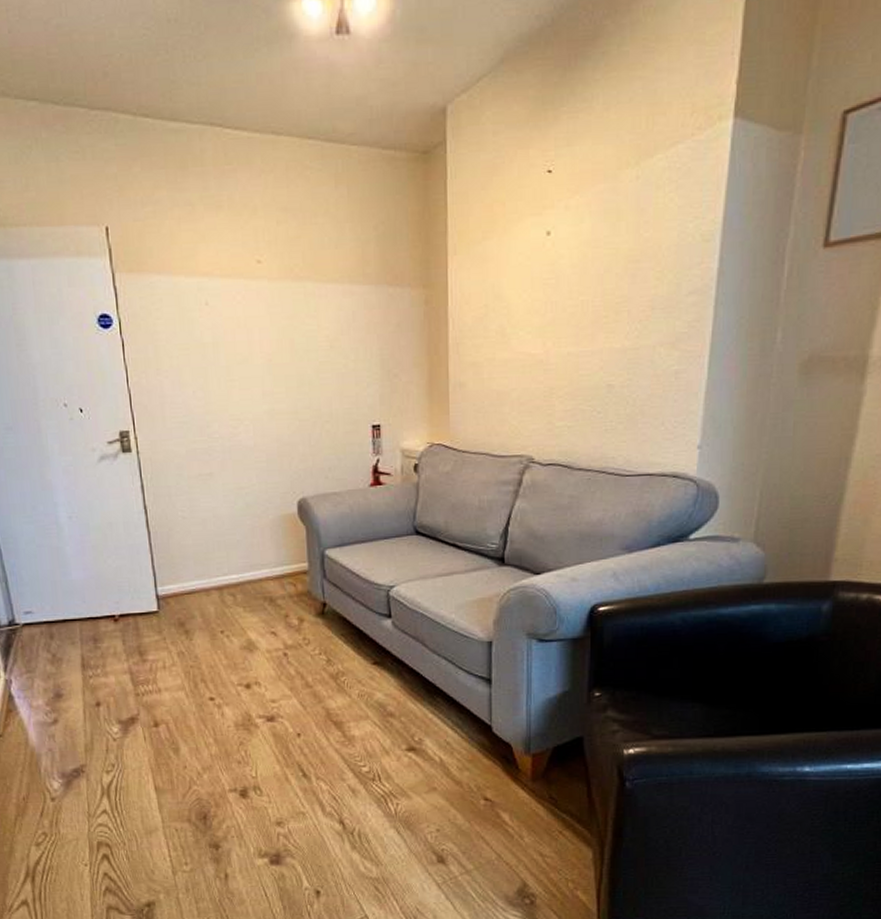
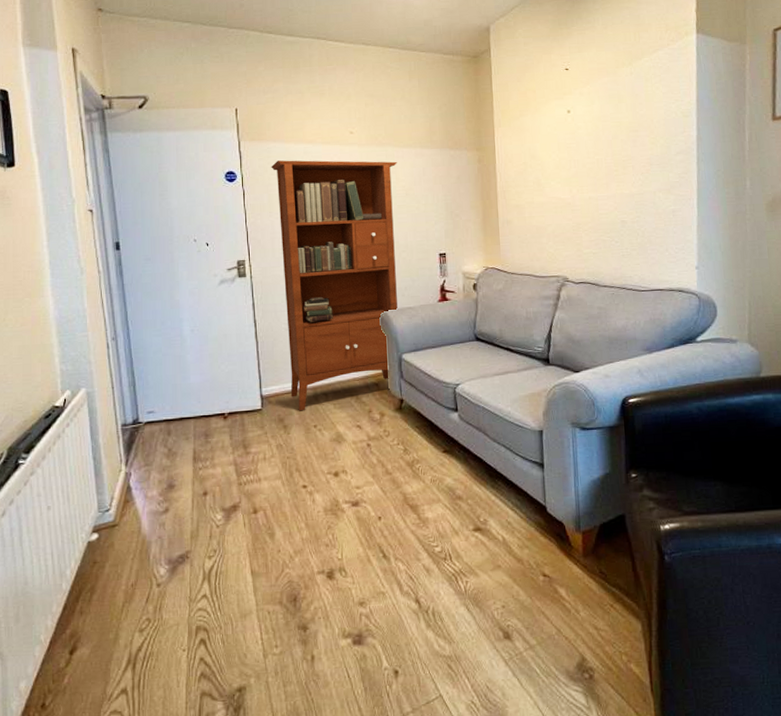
bookcase: none [156,299,319,615] -> present [271,160,397,411]

